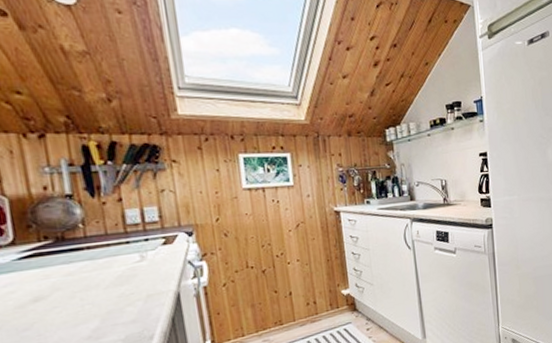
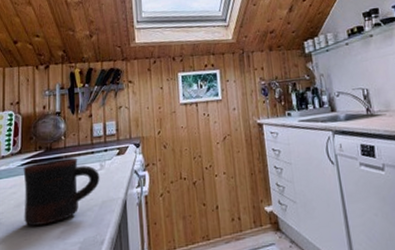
mug: none [21,248,142,328] -> present [23,157,100,226]

